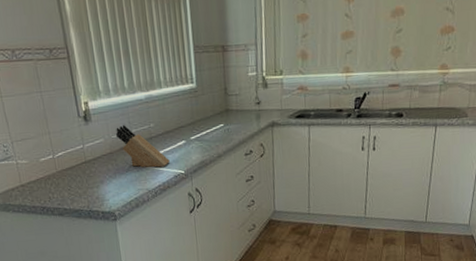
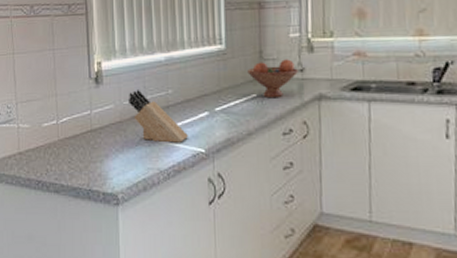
fruit bowl: none [215,94,256,127] -> present [247,59,298,99]

